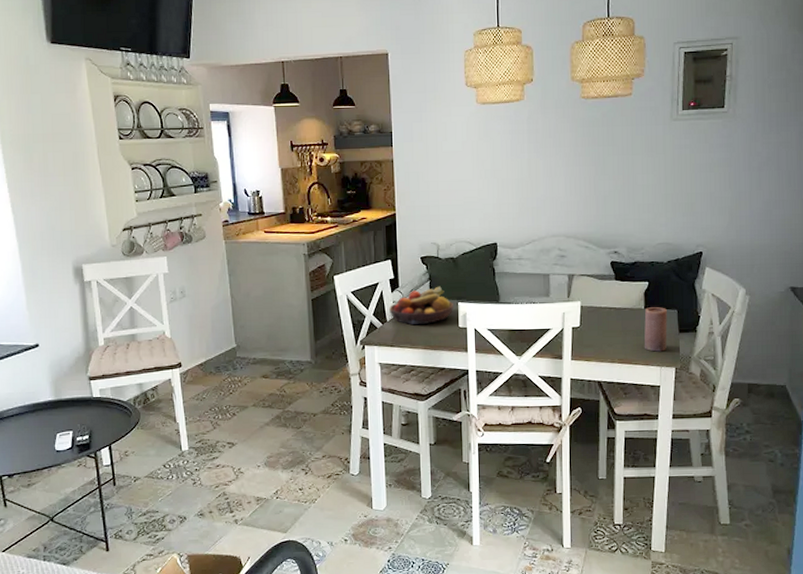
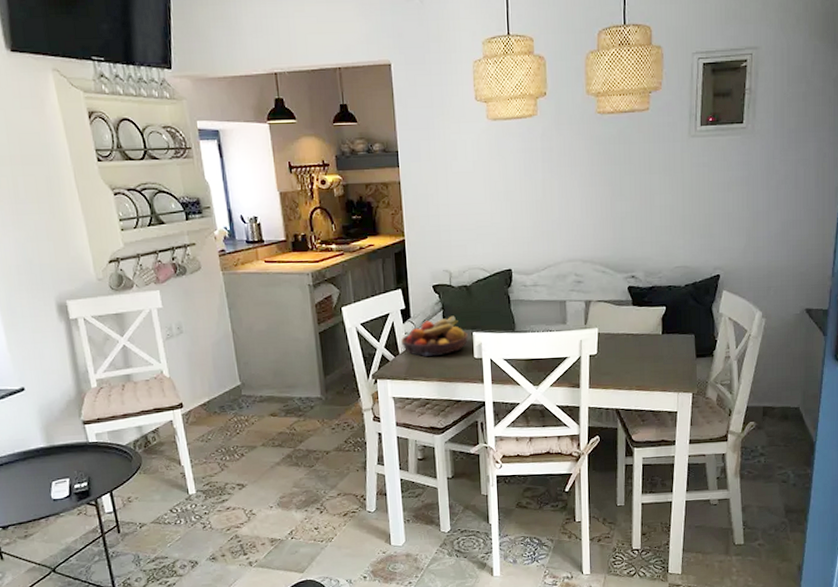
candle: present [644,307,667,352] -> none [662,332,685,378]

